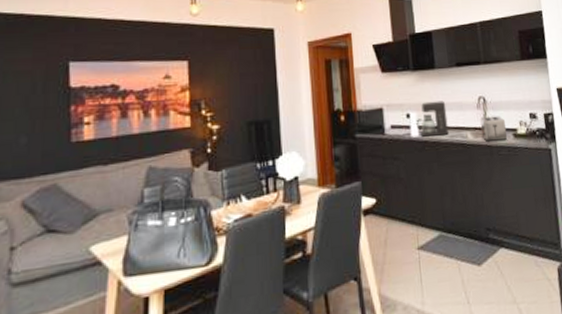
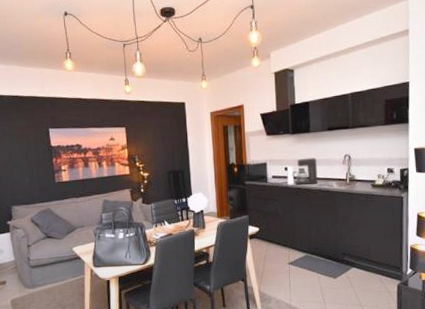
toaster: present [479,116,508,143] -> none [344,170,367,191]

